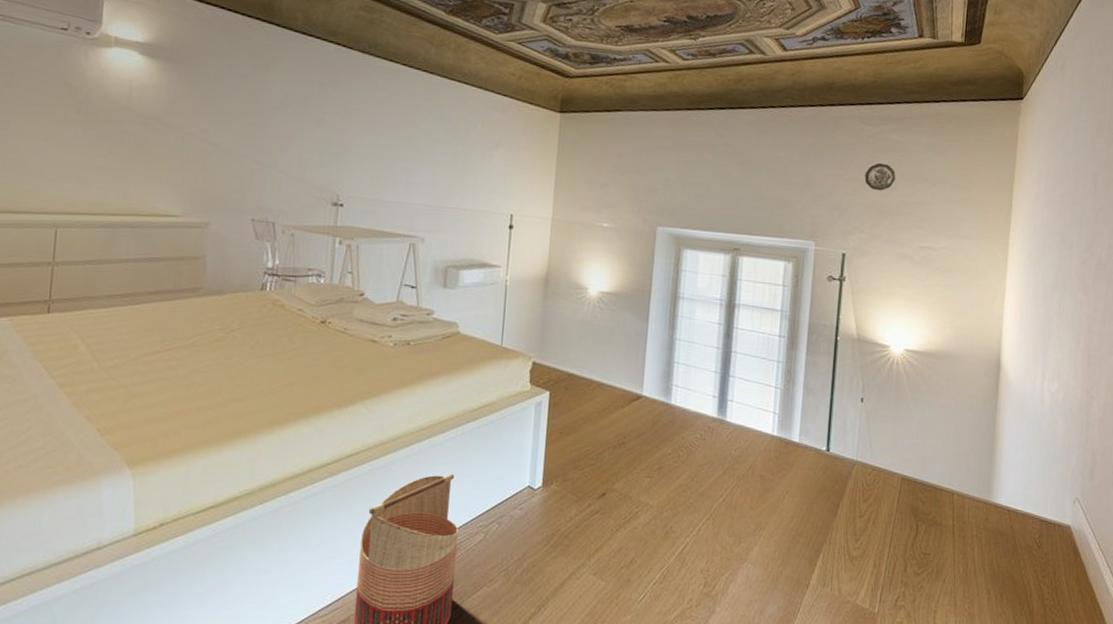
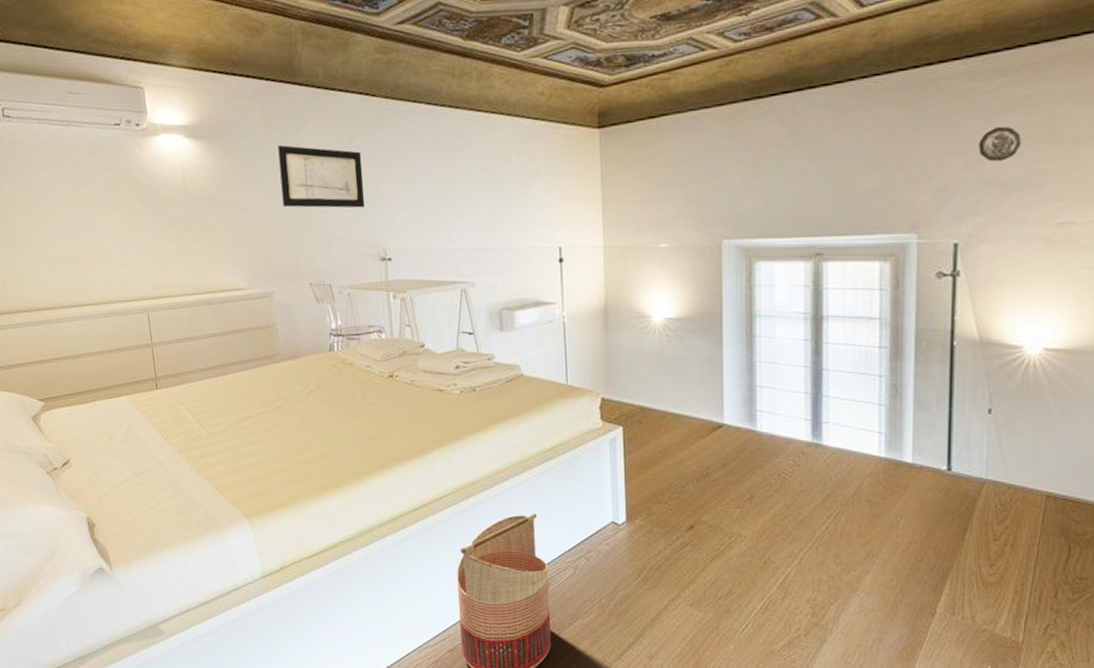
wall art: none [237,78,330,152] -> present [278,144,365,208]

